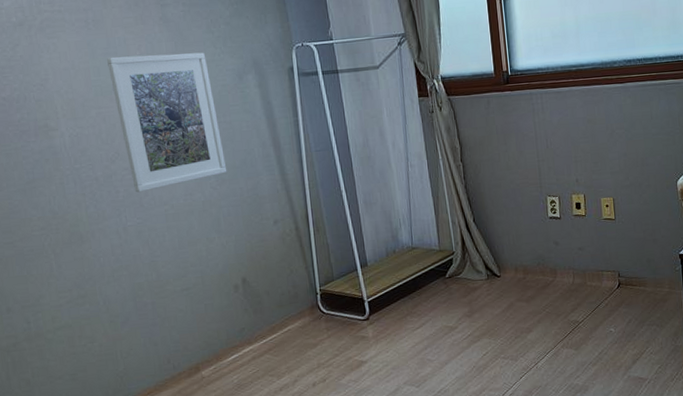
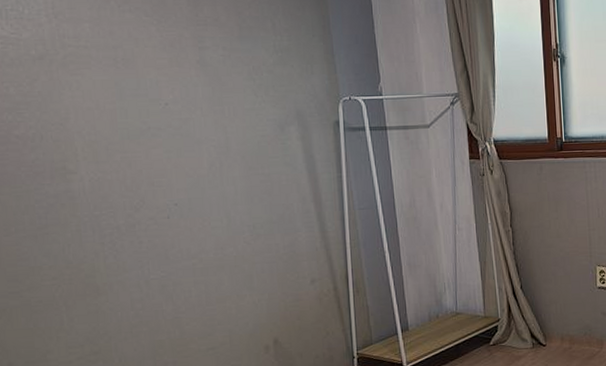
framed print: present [107,52,227,193] -> none [136,99,263,244]

